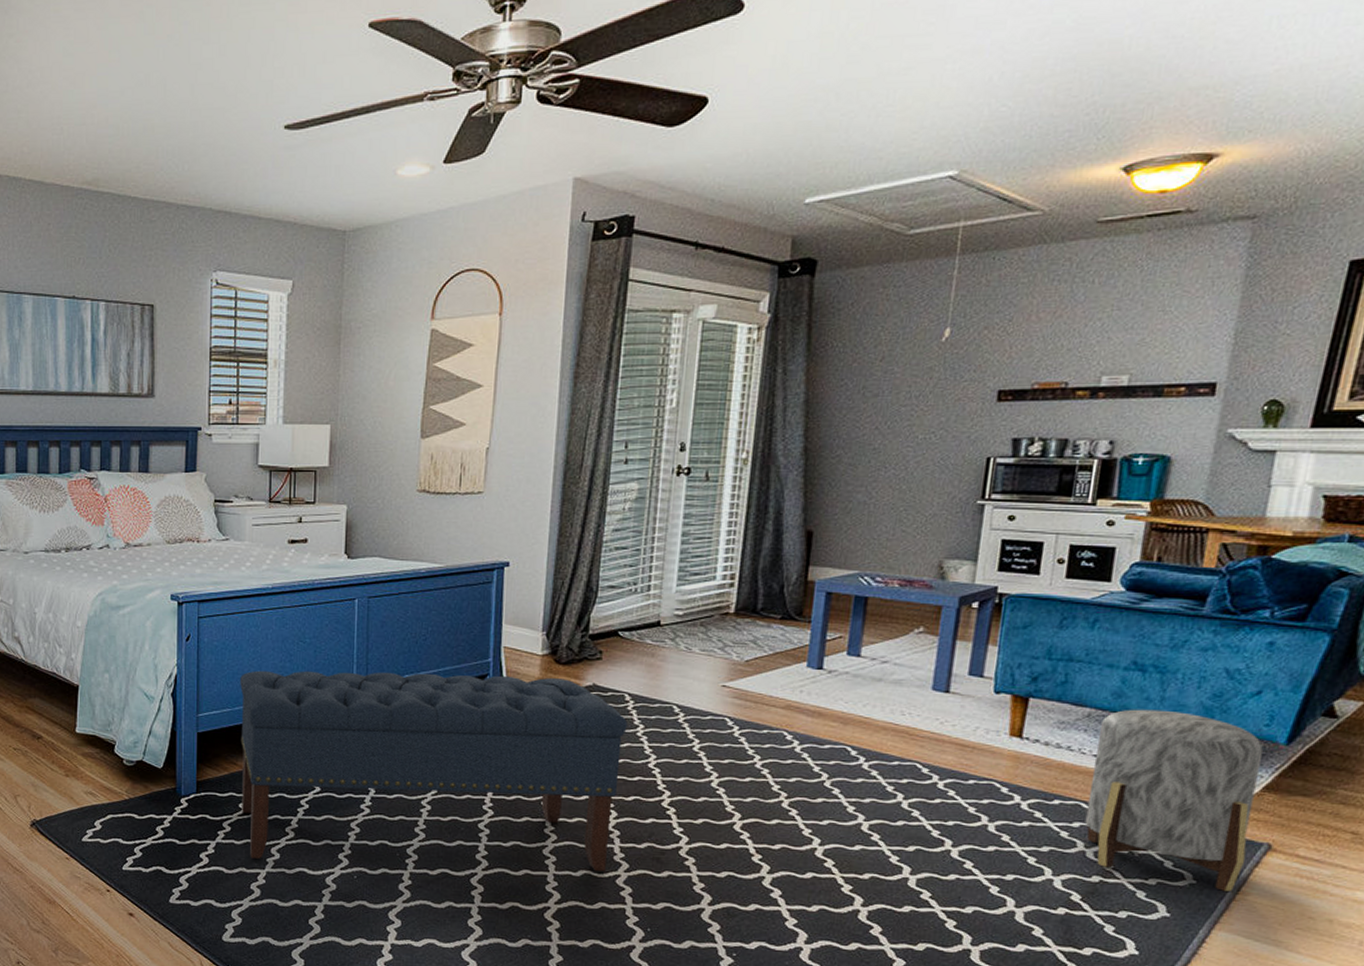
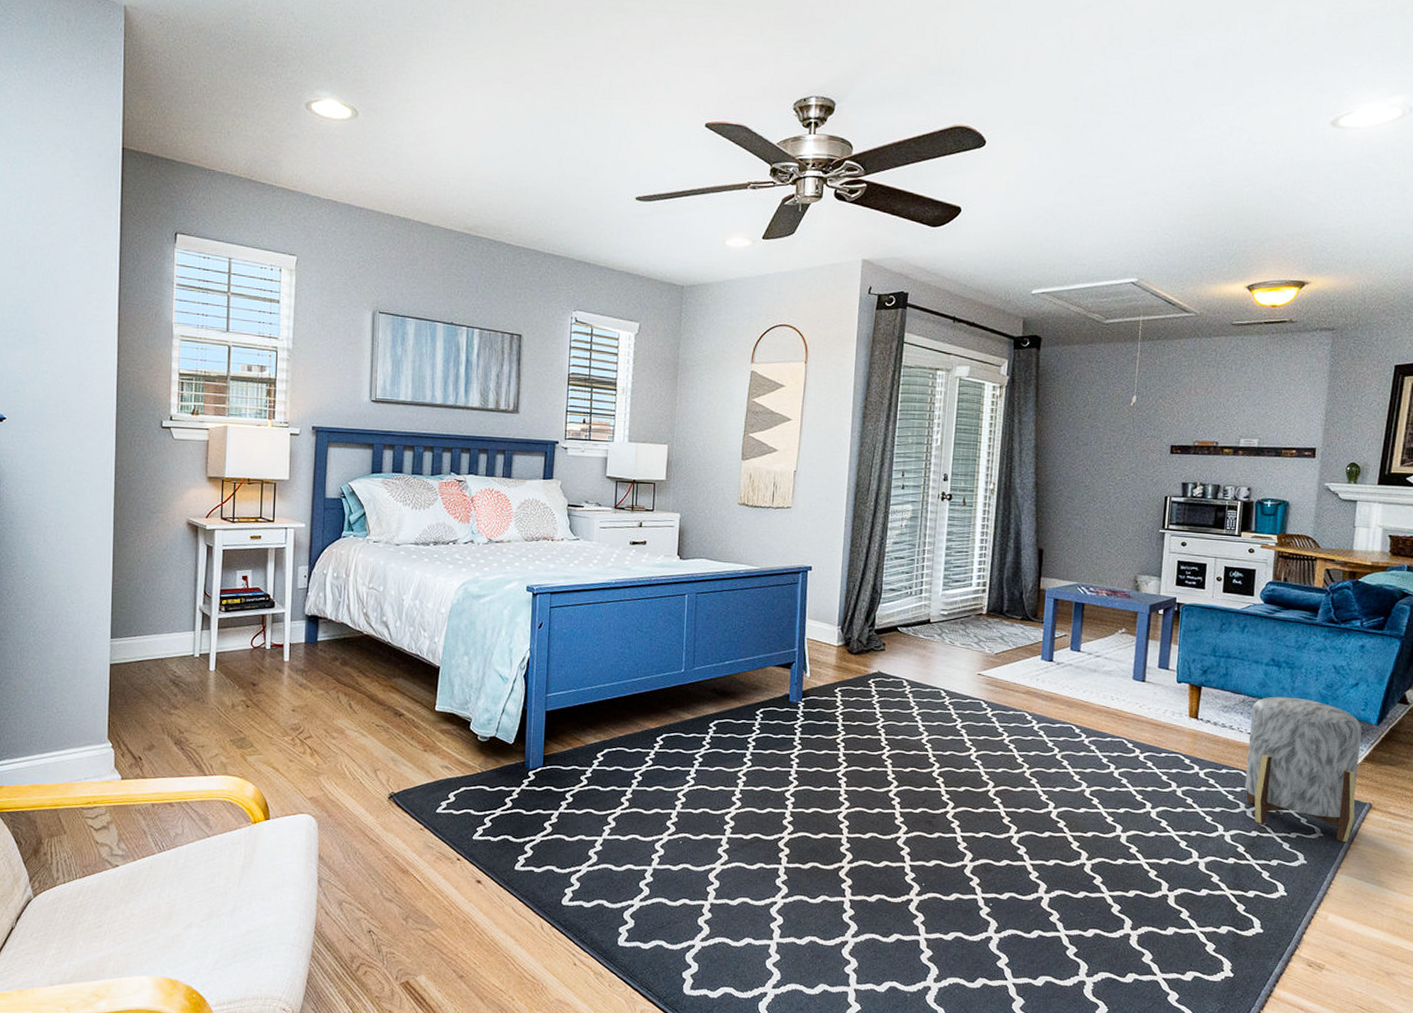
bench: present [240,670,628,871] -> none [583,655,906,834]

